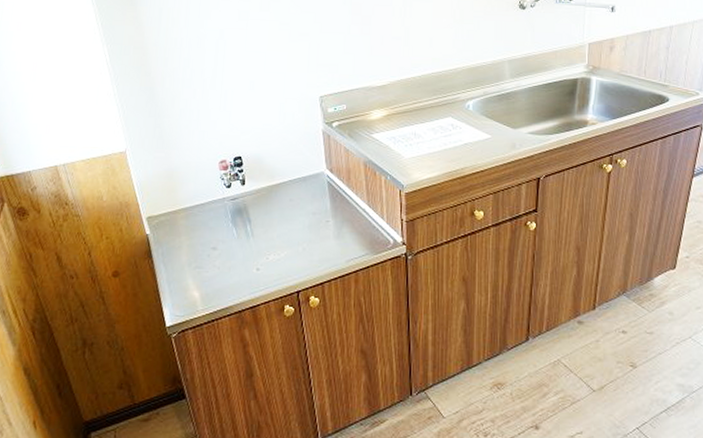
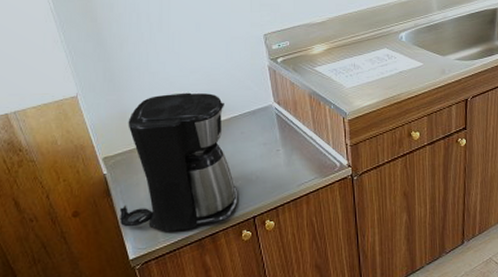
coffee maker: none [159,154,283,300] -> present [120,92,238,231]

